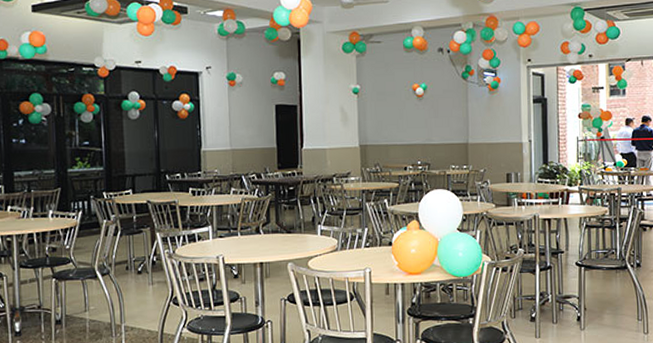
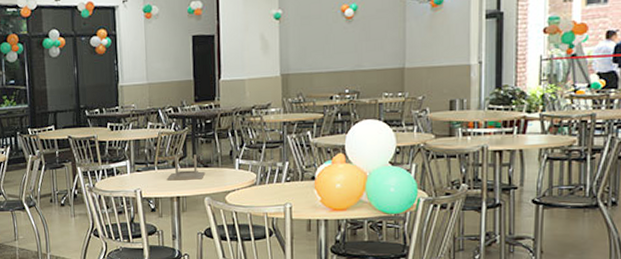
napkin holder: none [249,221,289,247] -> present [166,155,206,181]

